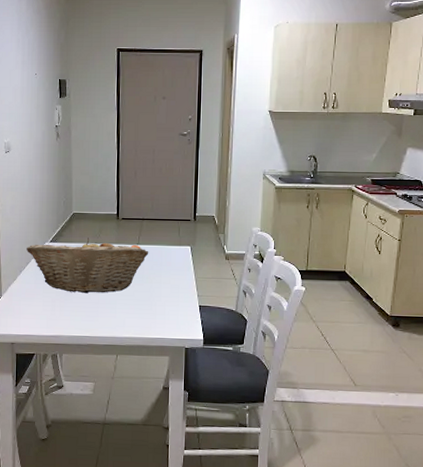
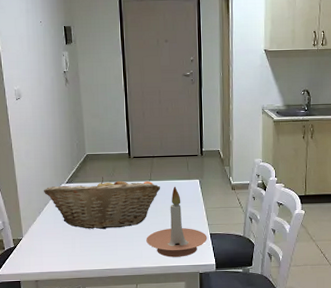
candle holder: none [130,252,196,329] -> present [146,186,207,257]

